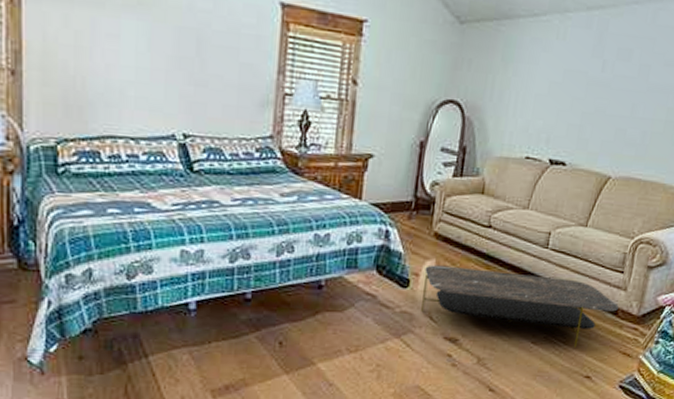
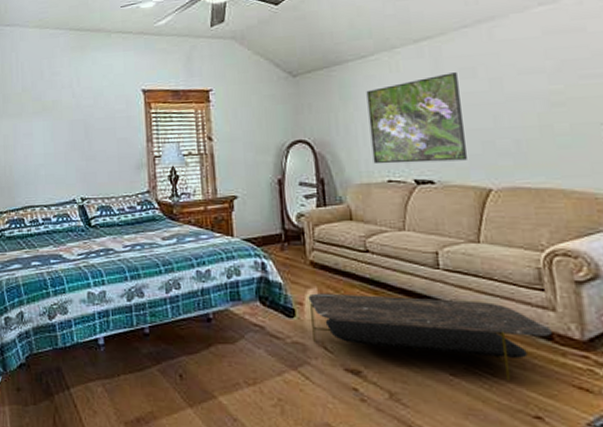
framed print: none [517,51,615,146] -> present [366,72,467,164]

